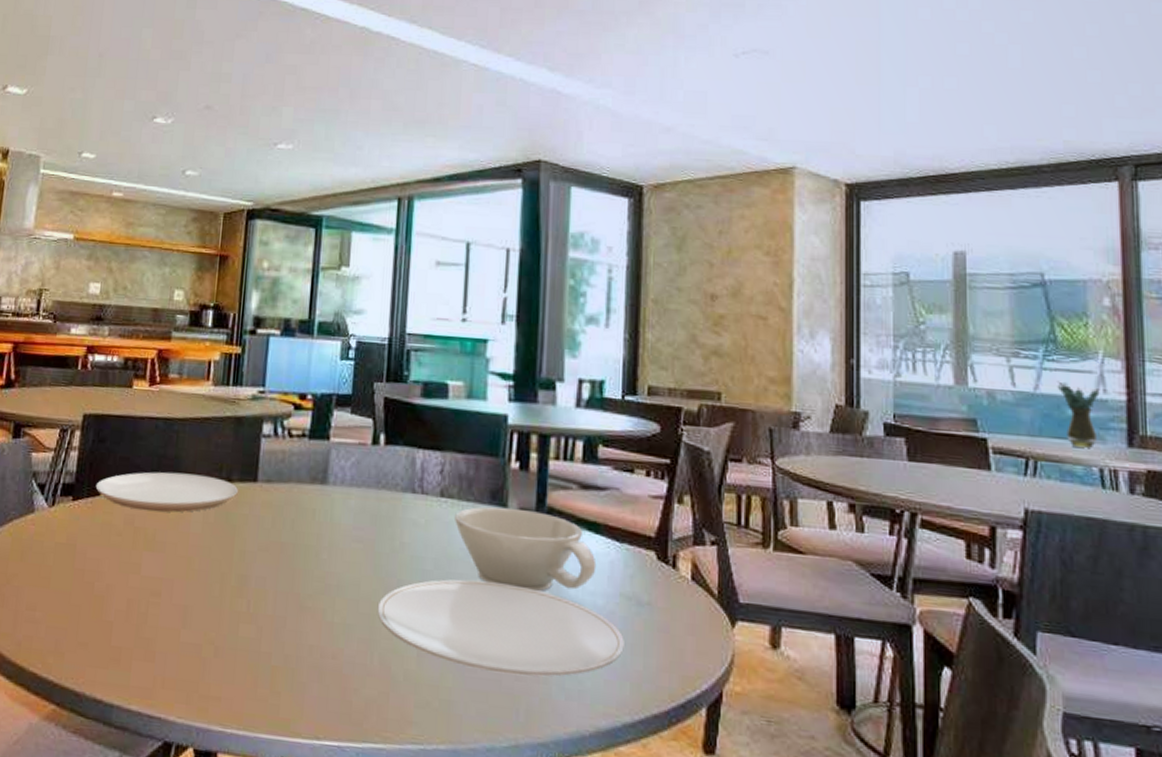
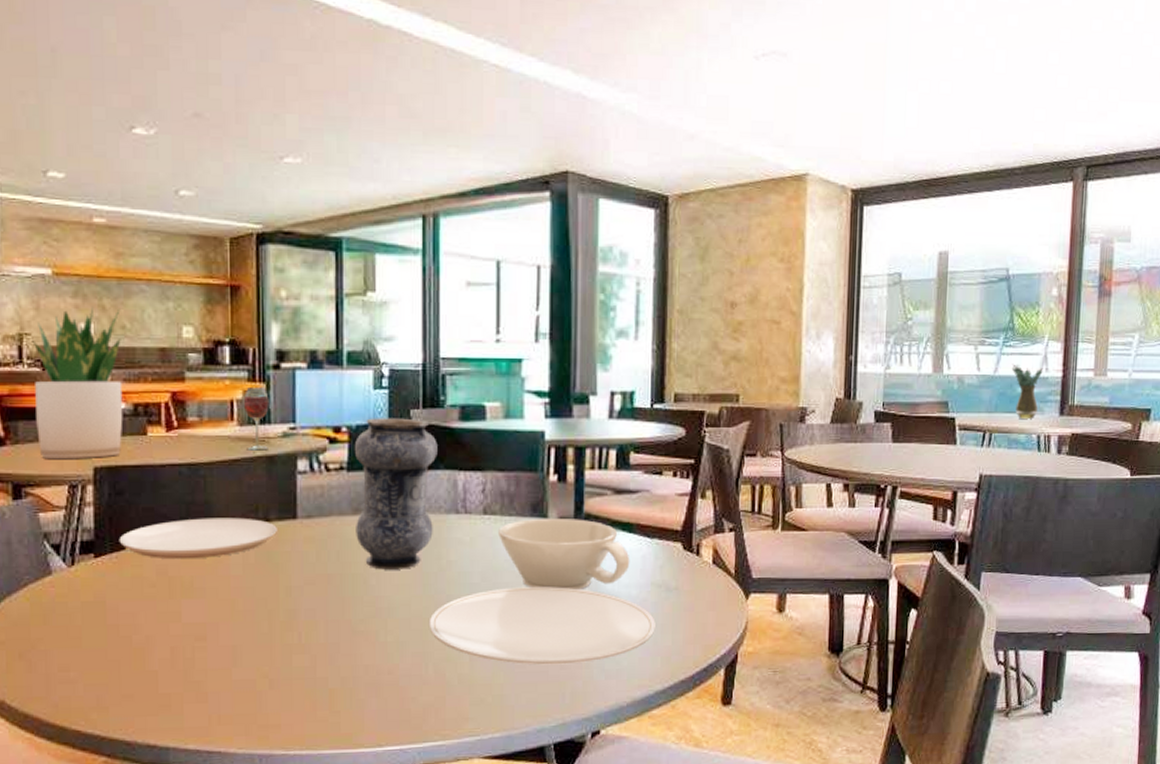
planter: none [41,268,125,406] -> present [32,306,123,460]
wineglass: none [218,350,243,412] -> present [243,387,269,451]
vase: none [311,388,398,546] -> present [354,418,437,570]

